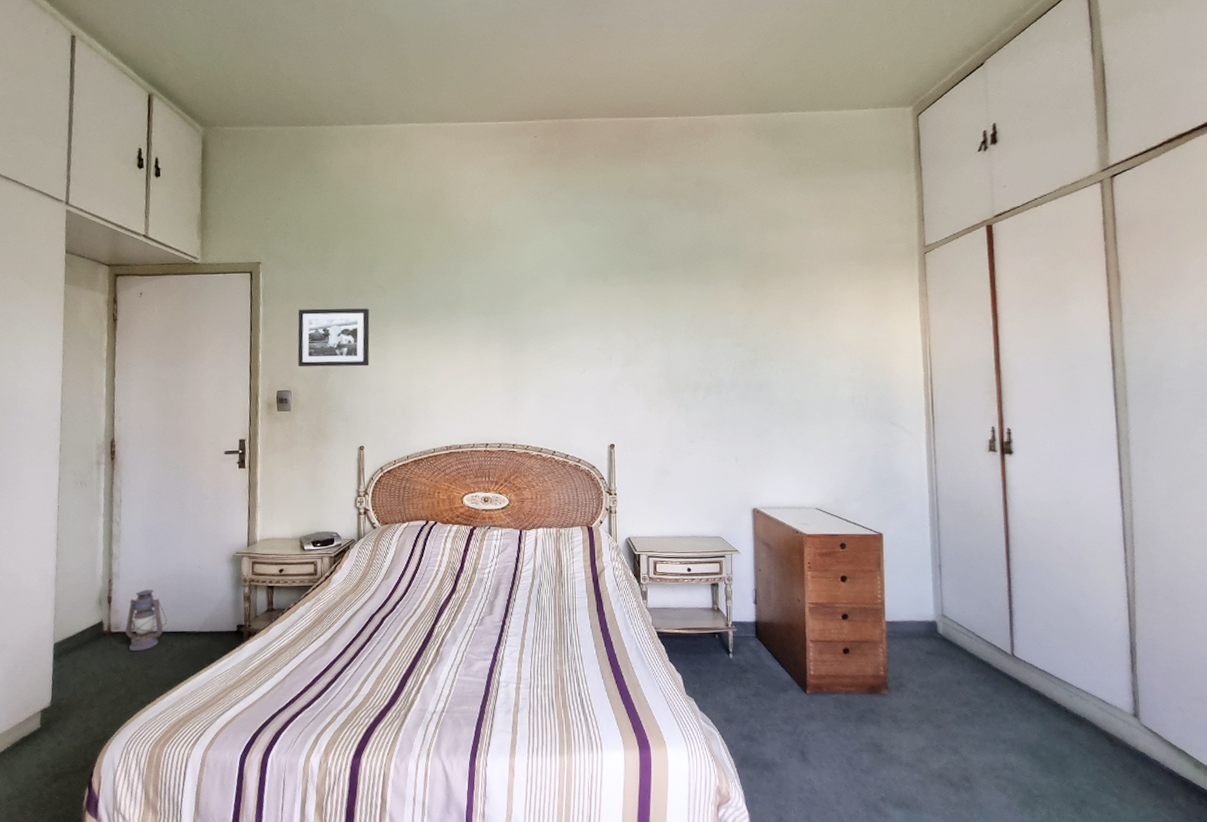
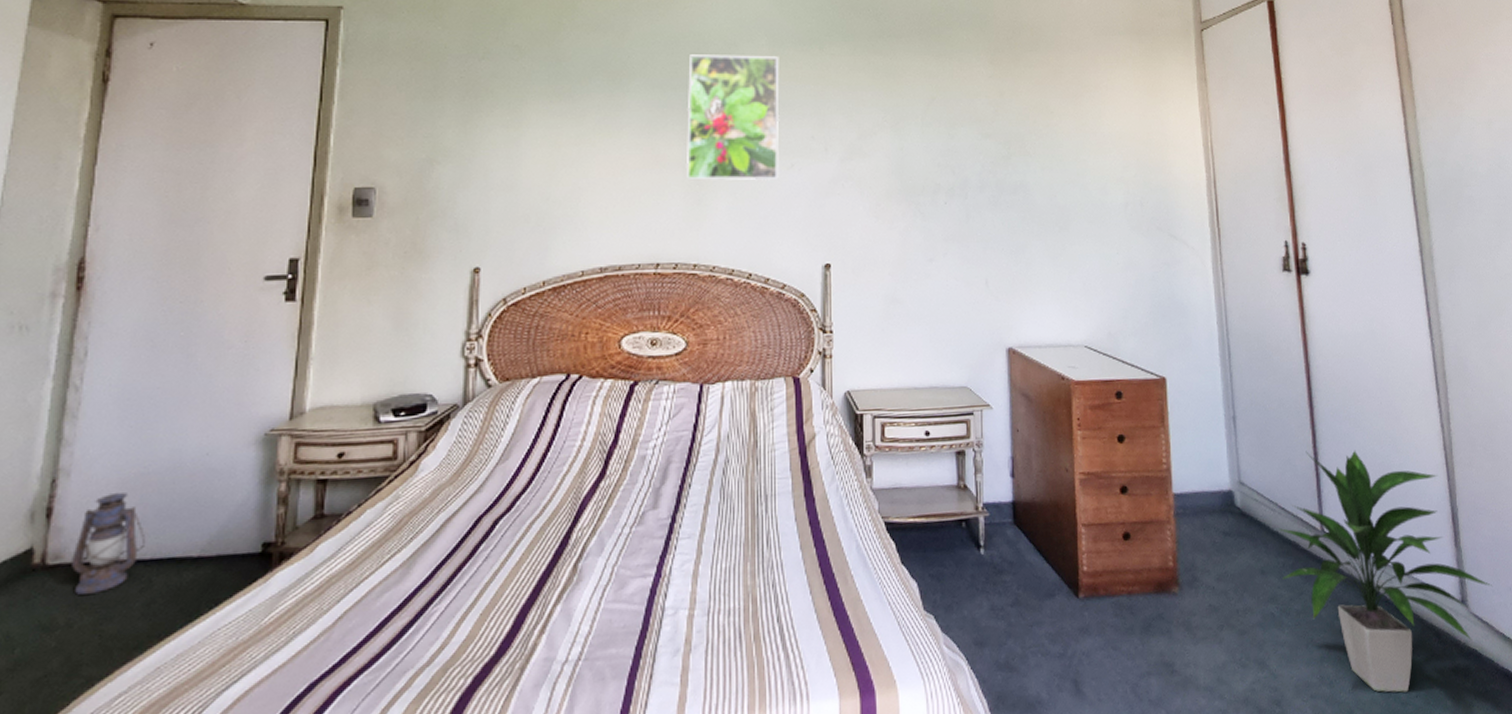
picture frame: present [297,308,370,367] -> none [389,73,498,155]
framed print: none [505,287,574,383] -> present [687,54,779,181]
indoor plant: none [975,593,1163,780] -> present [1280,450,1492,693]

